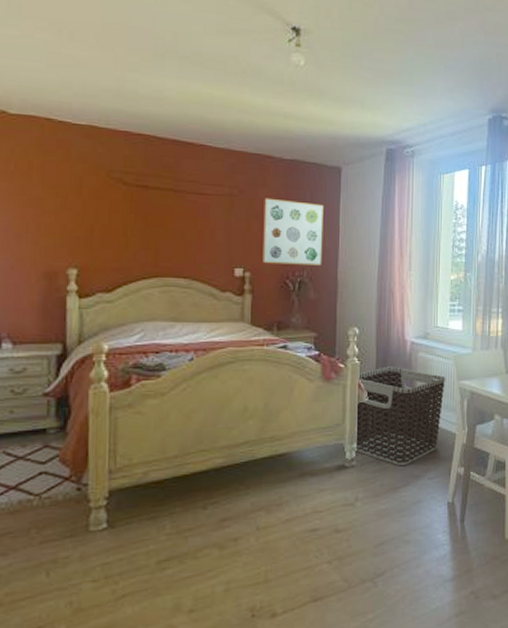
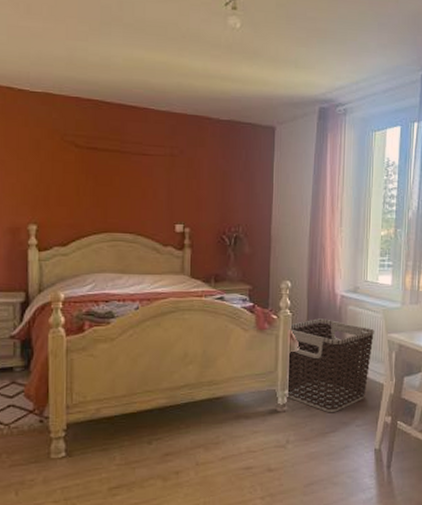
wall art: present [262,197,324,266] -> none [201,157,258,222]

